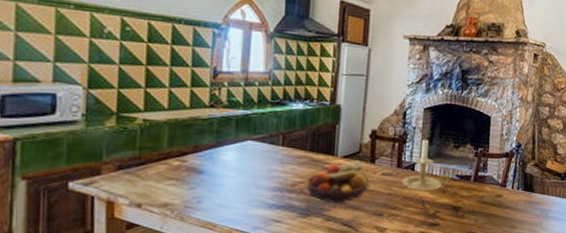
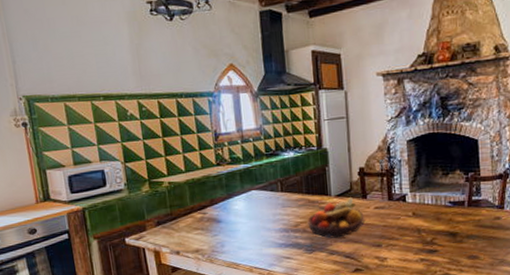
candle holder: present [401,139,451,191] -> none [394,170,443,221]

